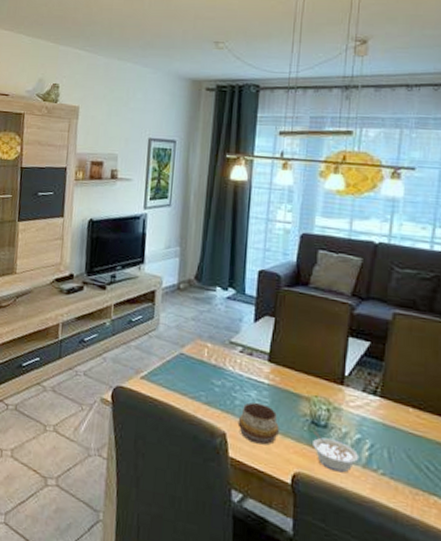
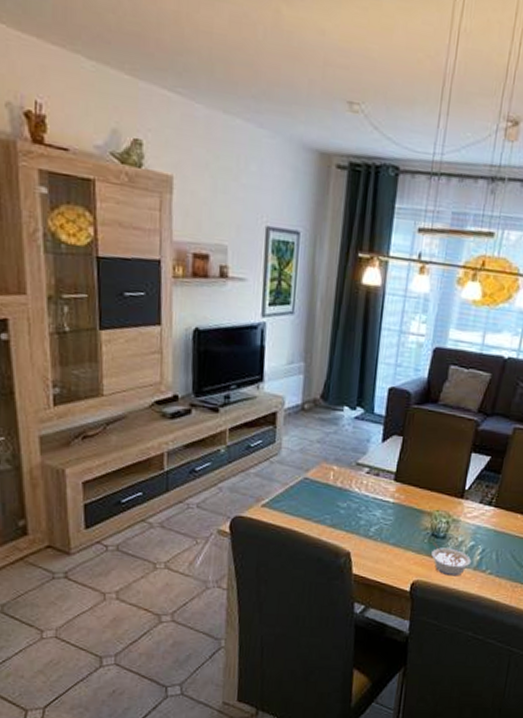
decorative bowl: present [237,402,279,445] -> none [362,521,402,560]

